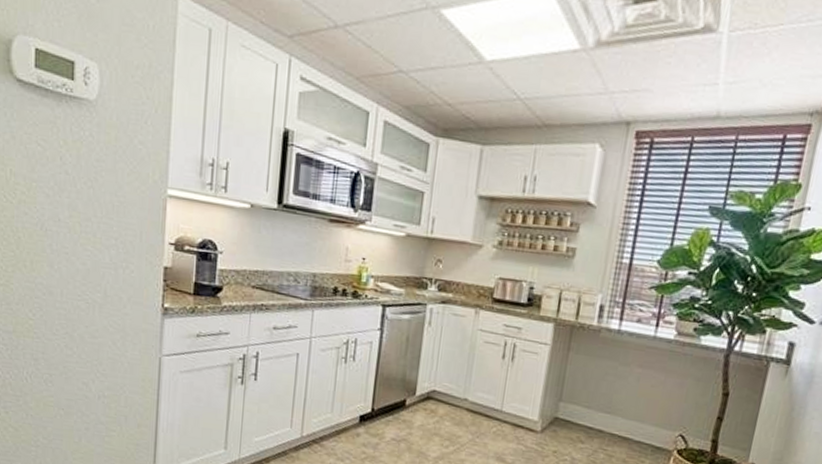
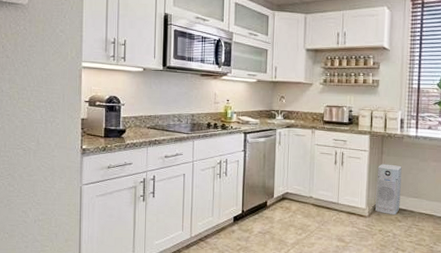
air purifier: none [551,364,594,434] -> present [375,164,402,216]

